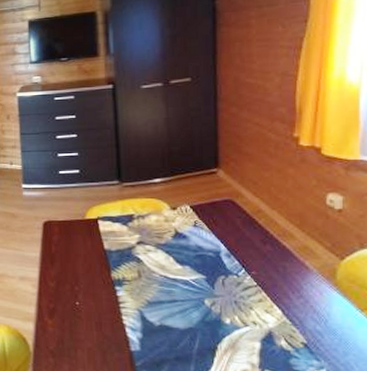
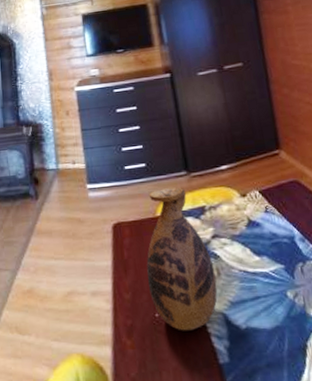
vase: none [72,193,137,320] -> present [146,186,218,331]

